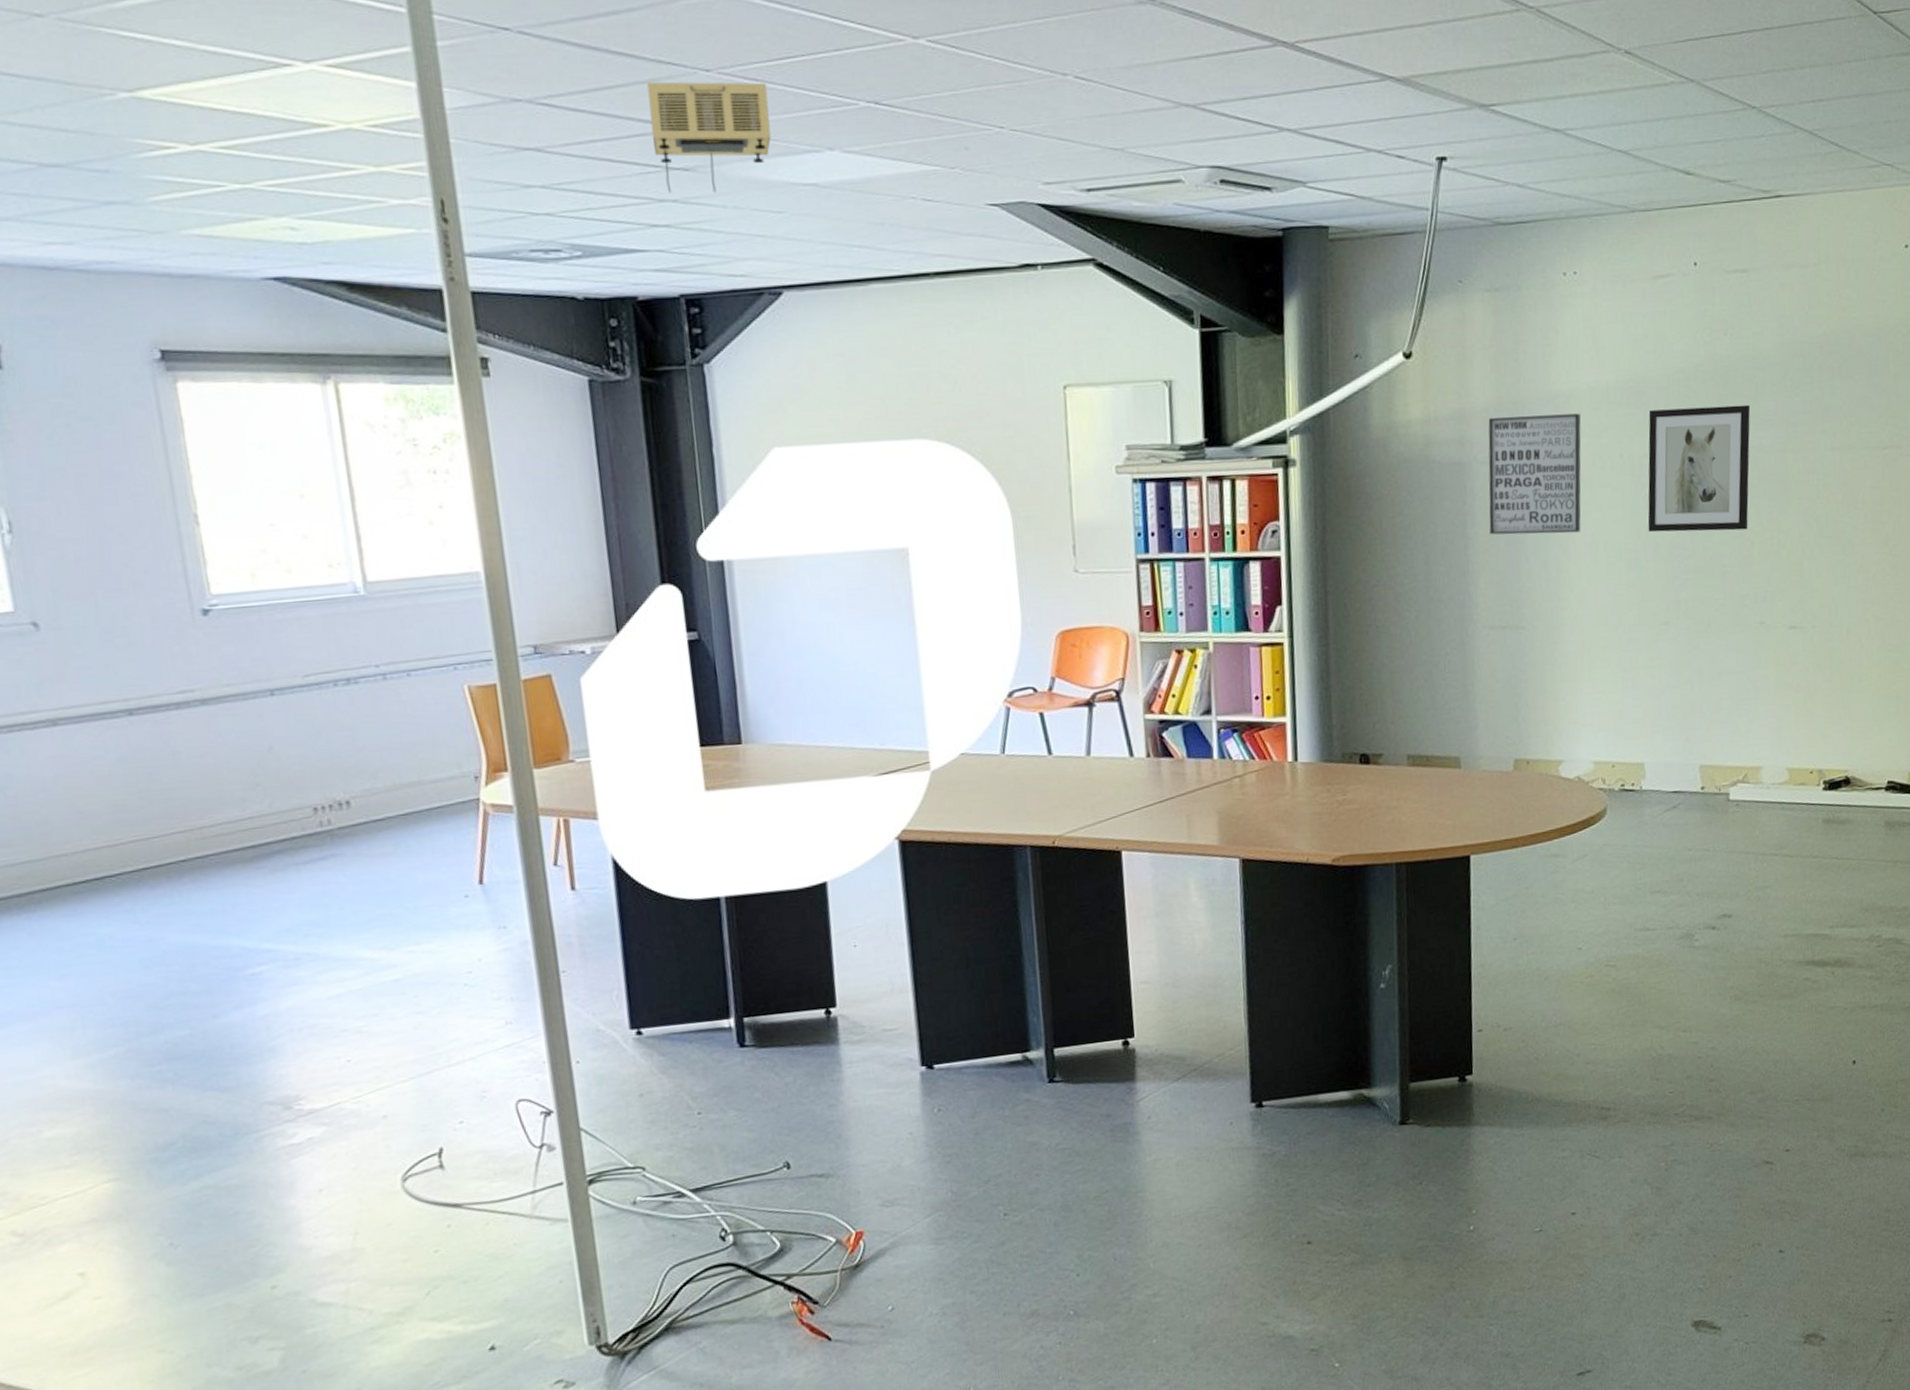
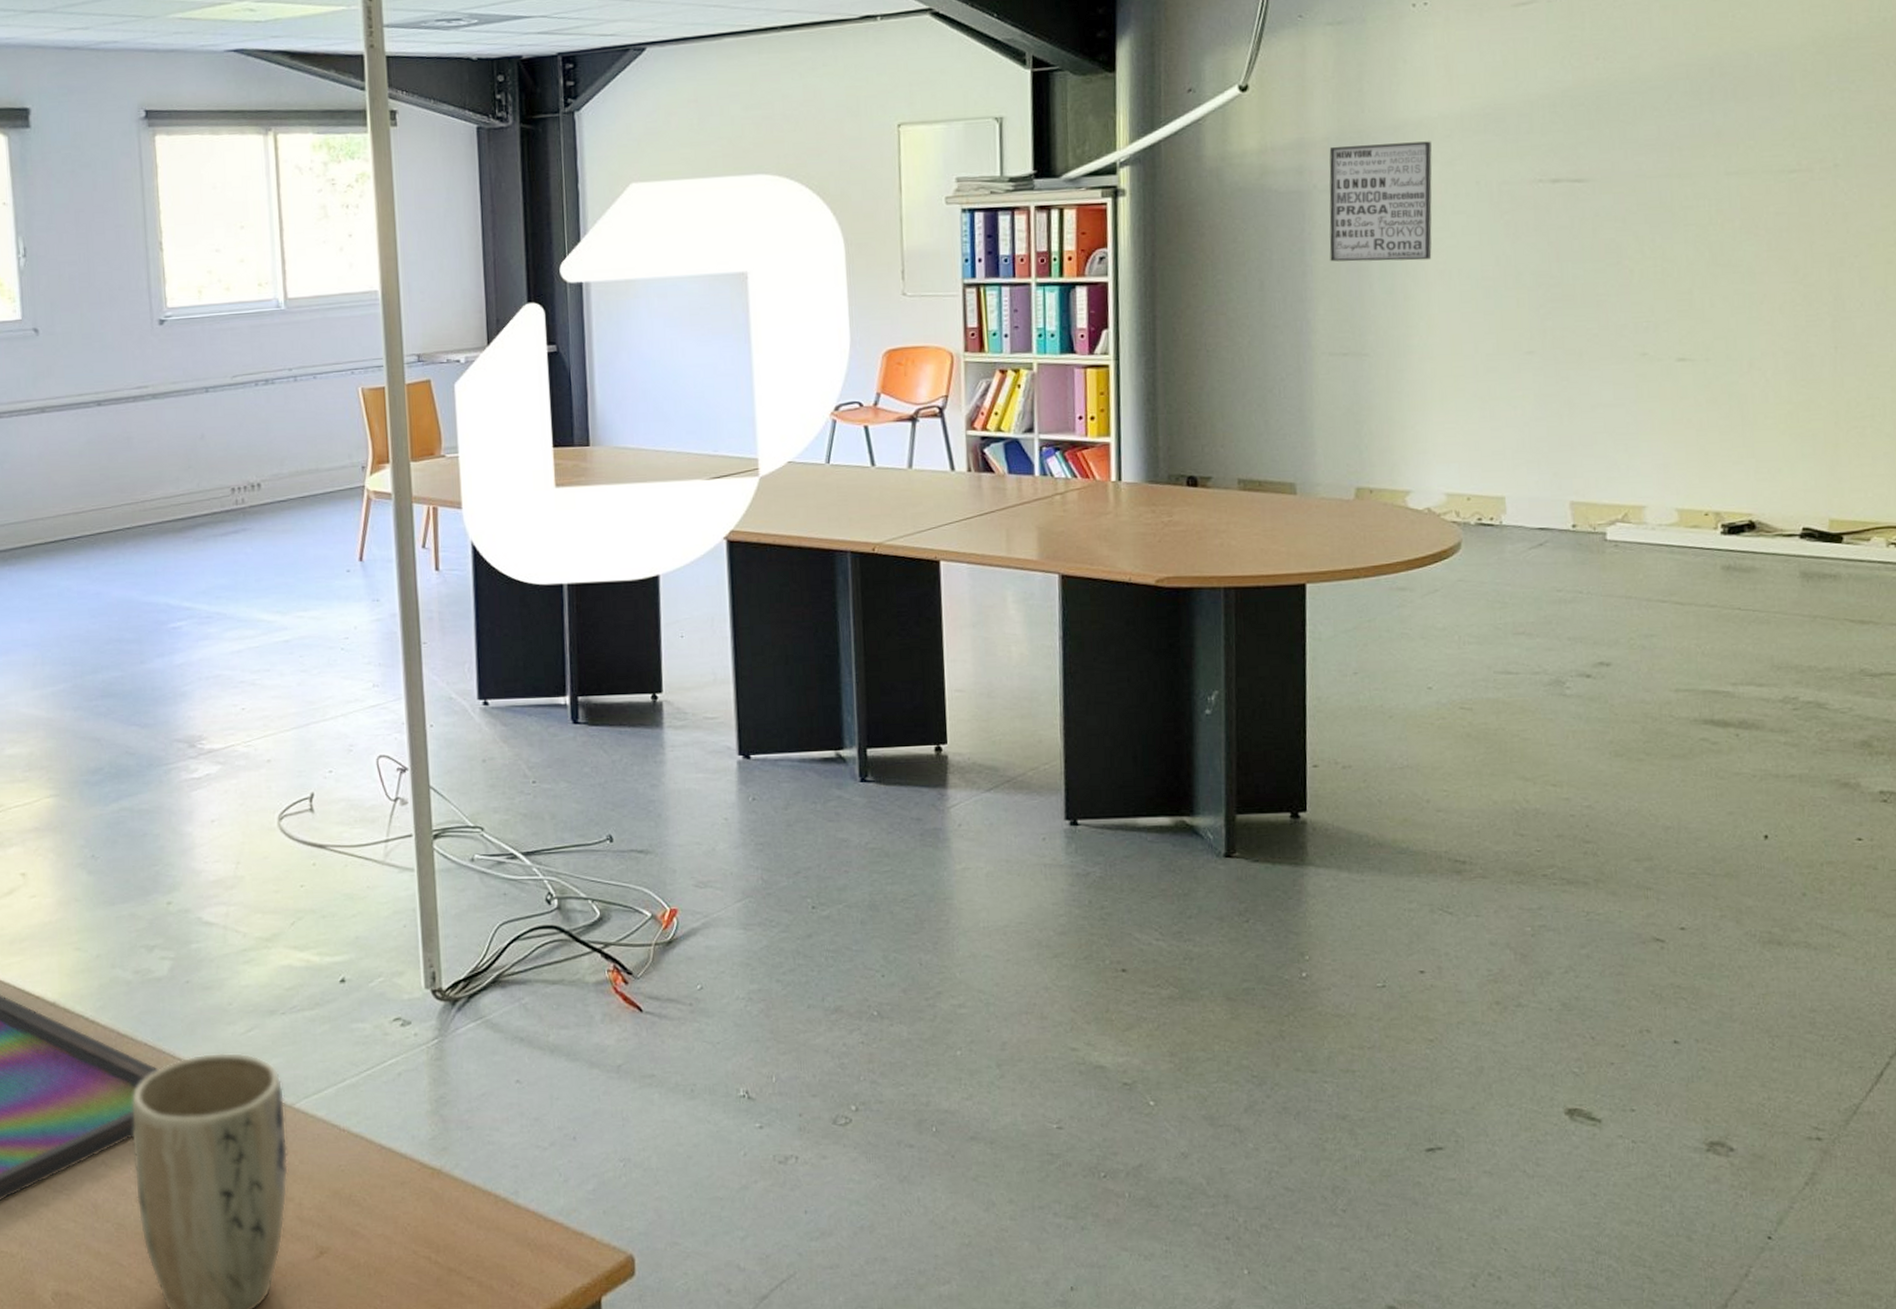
wall art: present [1648,404,1751,532] -> none [1508,129,1628,260]

